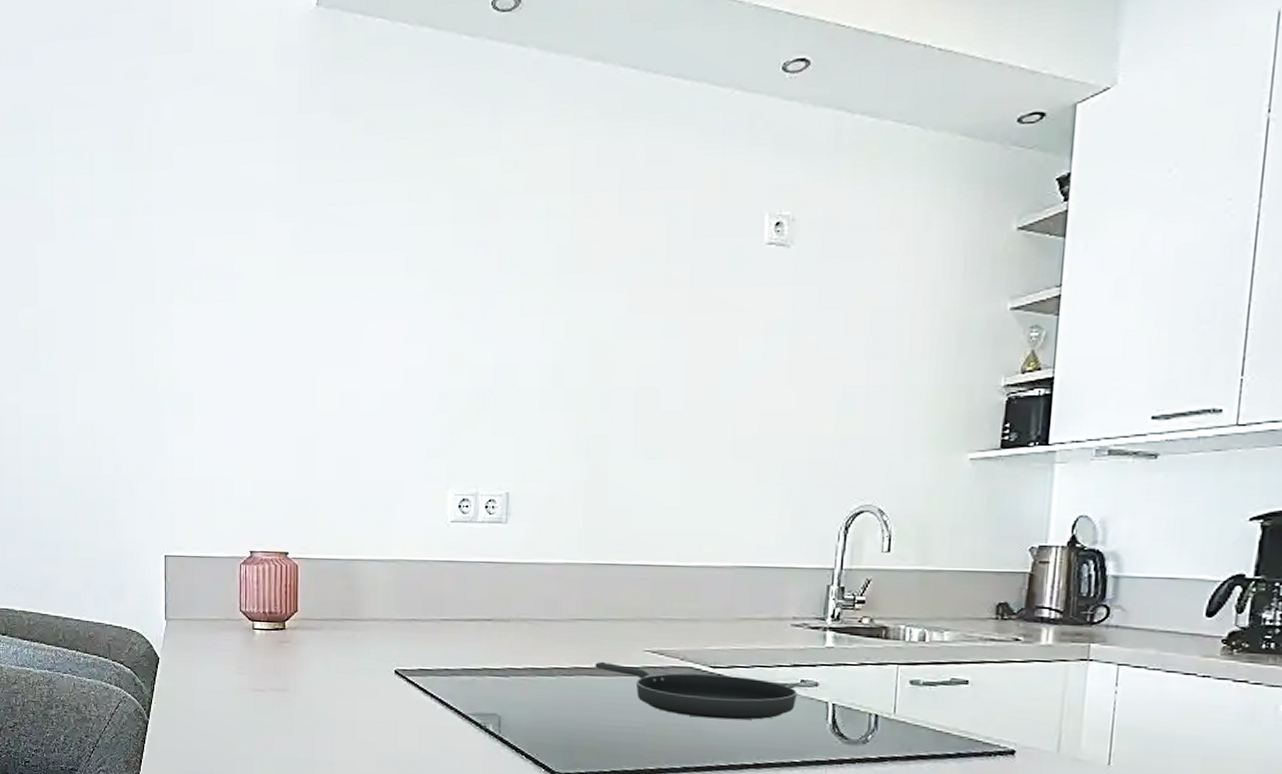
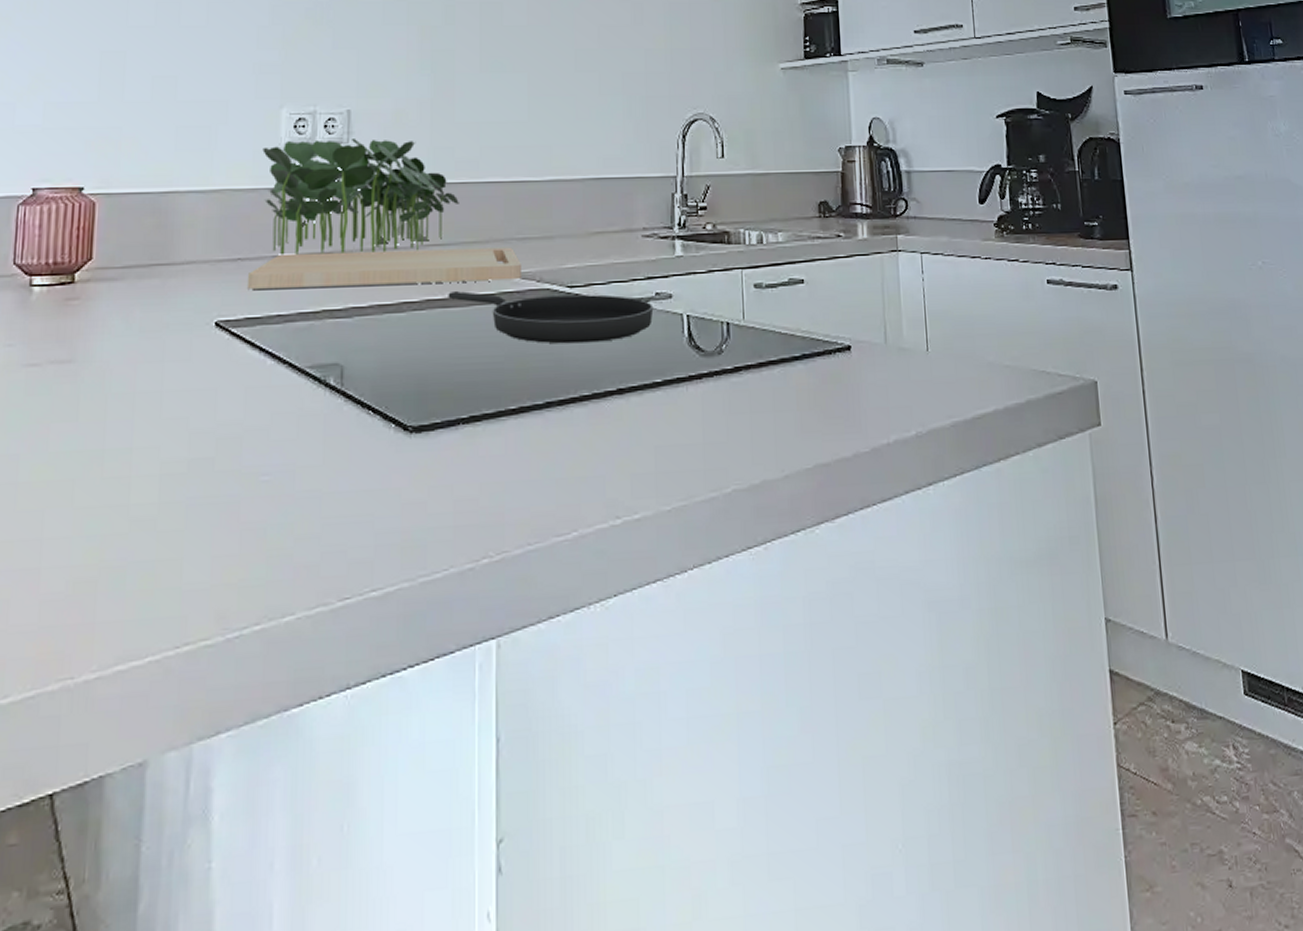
cutting board: none [421,618,666,657] -> present [248,247,521,289]
plant: none [432,519,608,624] -> present [262,139,459,255]

